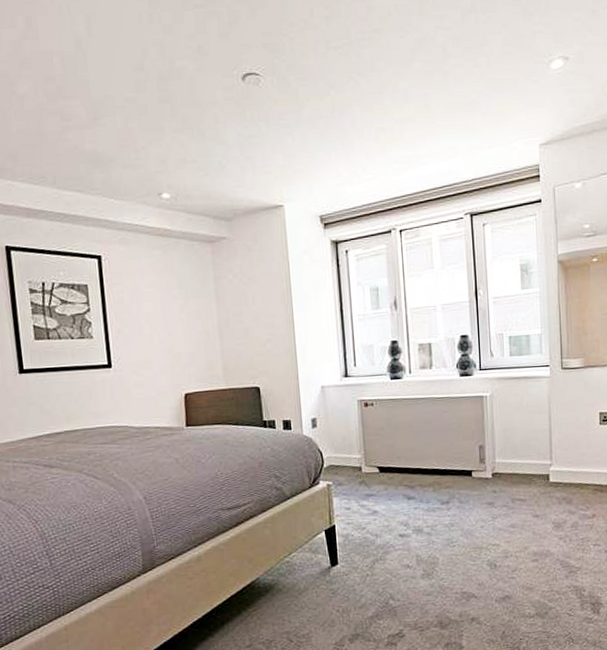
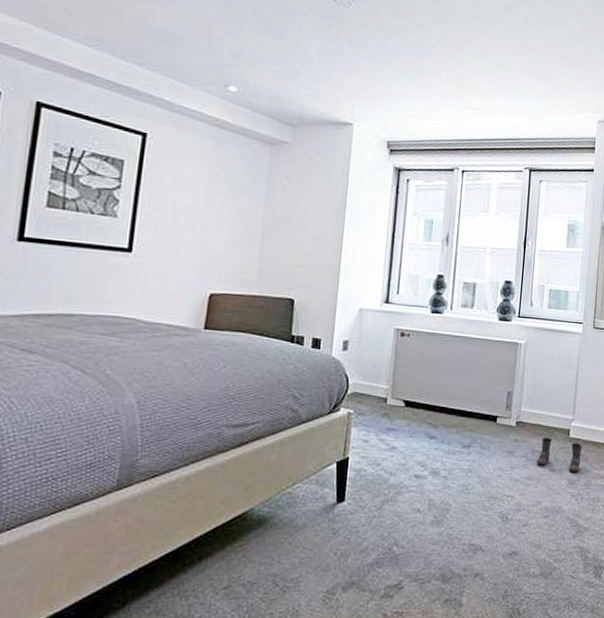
boots: none [519,484,565,516] -> present [537,437,583,472]

